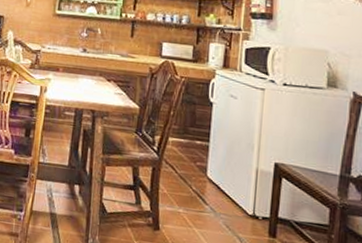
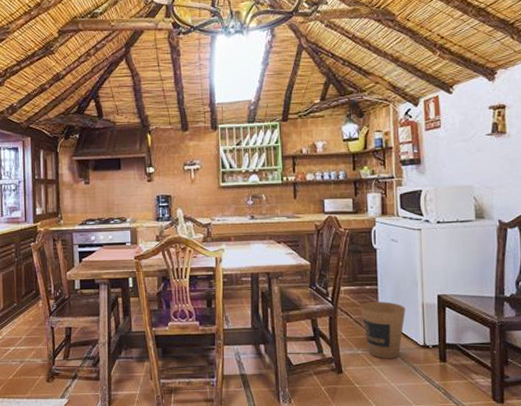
trash can: none [187,158,237,225] -> present [360,301,406,359]

